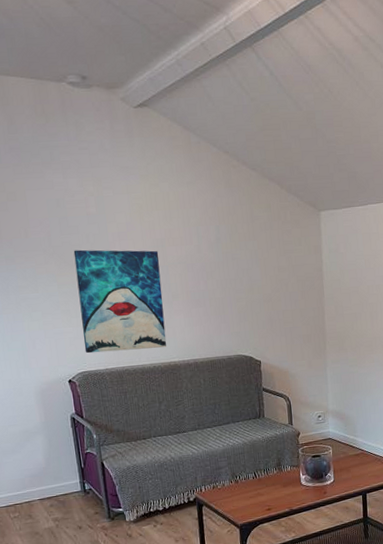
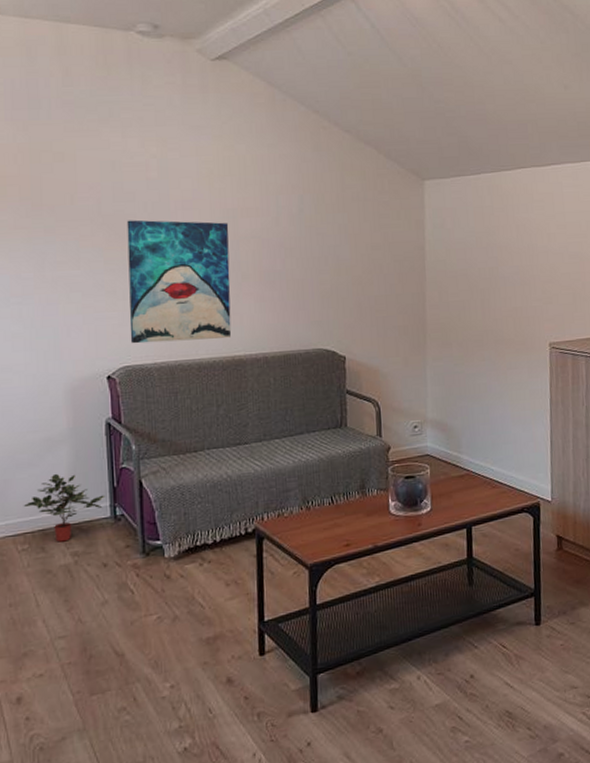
potted plant: none [11,458,76,511] -> present [23,473,106,542]

